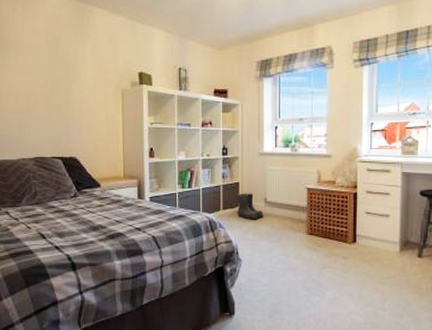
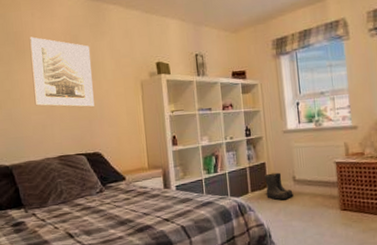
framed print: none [9,33,73,111] -> present [29,37,94,107]

